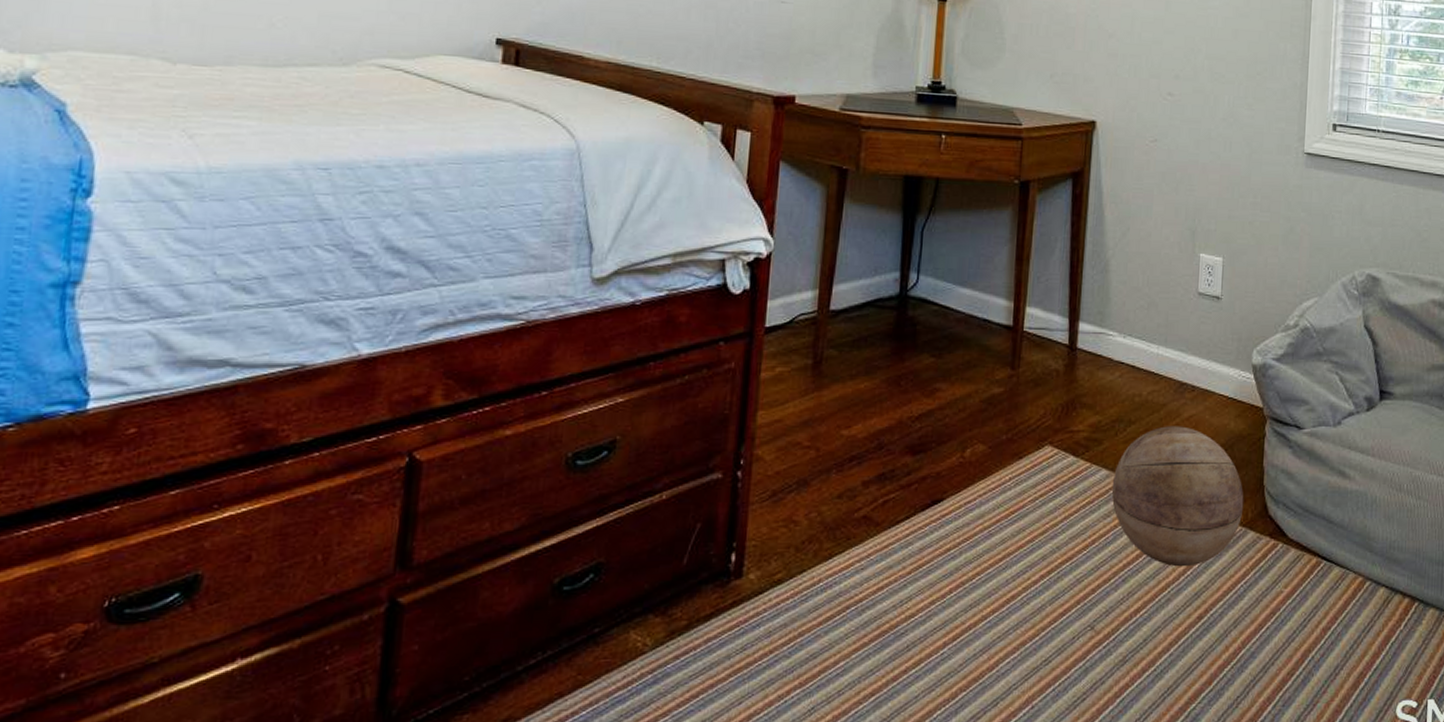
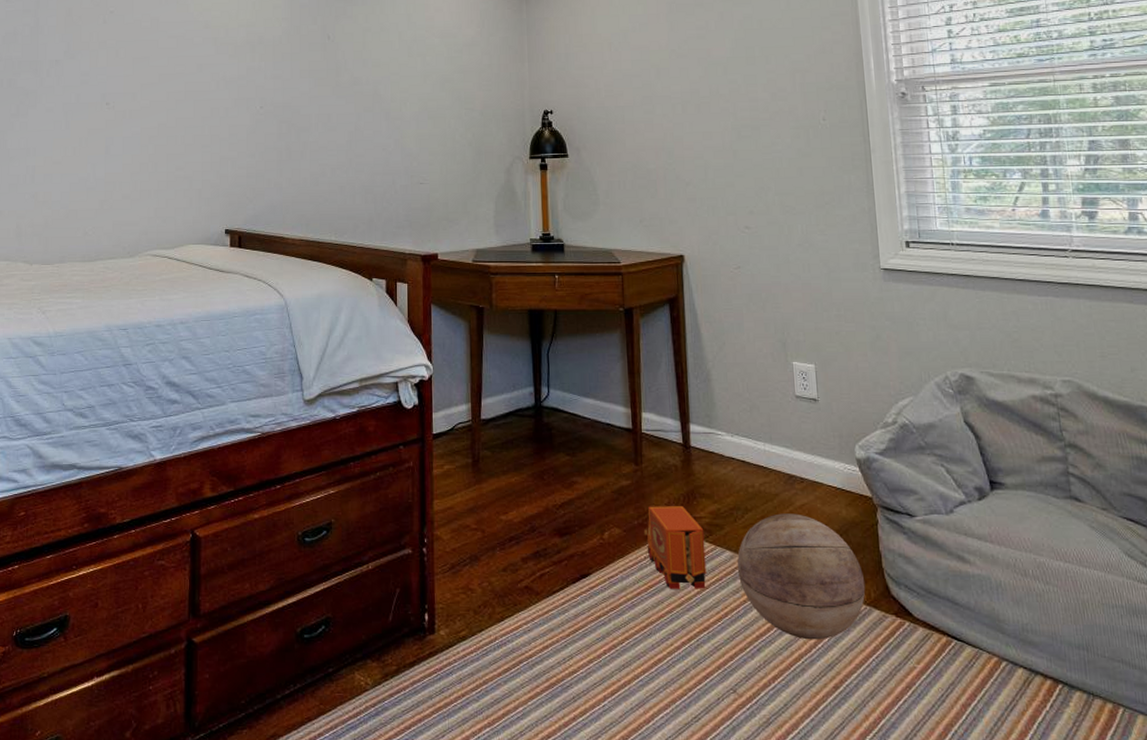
toy truck: none [1012,418,1080,514] -> present [643,506,707,589]

